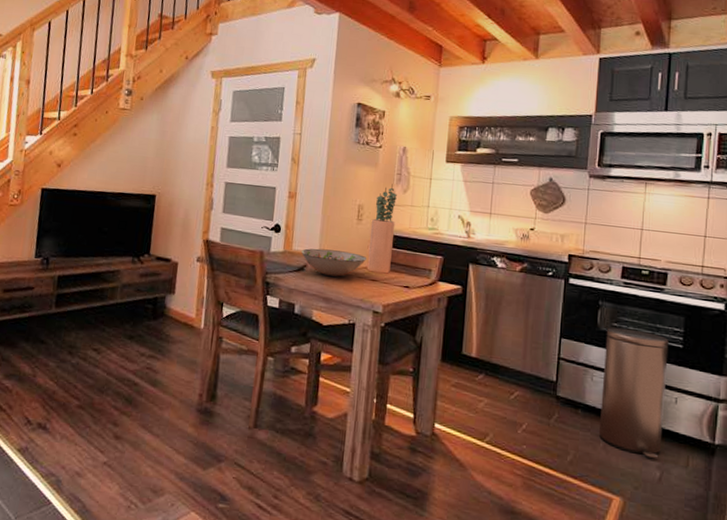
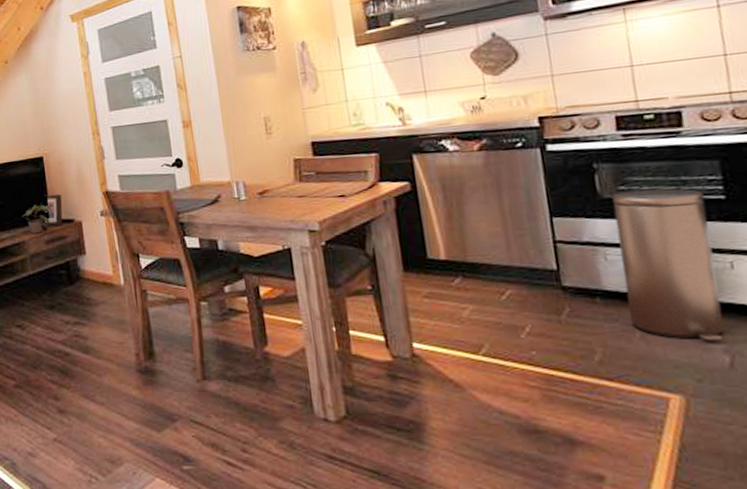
potted plant: none [122,238,153,267] -> present [21,204,52,235]
picture frame: none [139,231,165,263] -> present [40,194,63,227]
decorative bowl: present [300,248,368,277] -> none [210,171,288,203]
vase: present [367,184,397,275] -> none [282,85,318,189]

